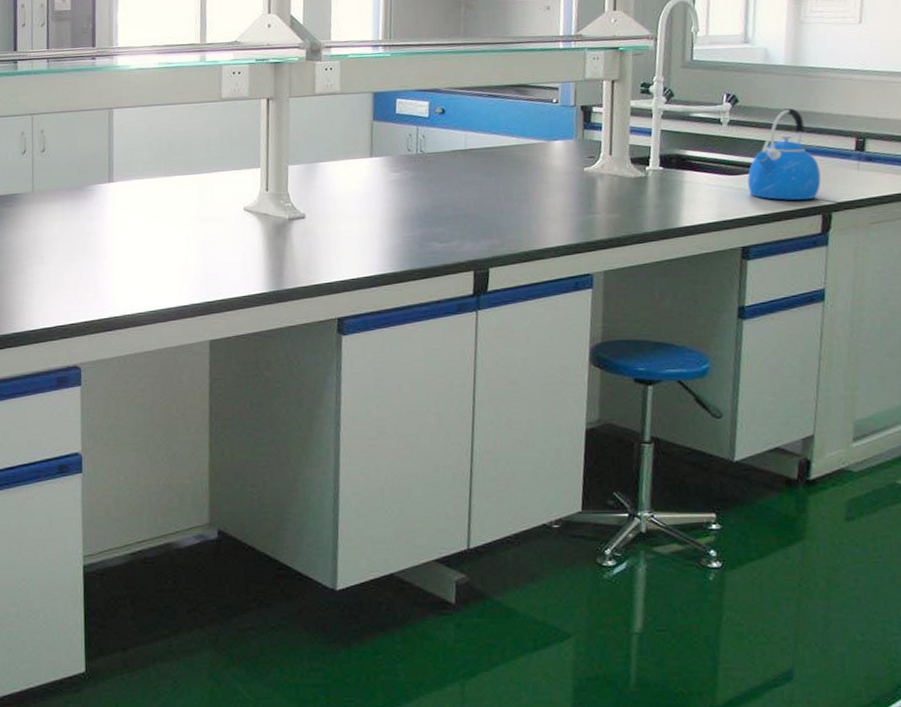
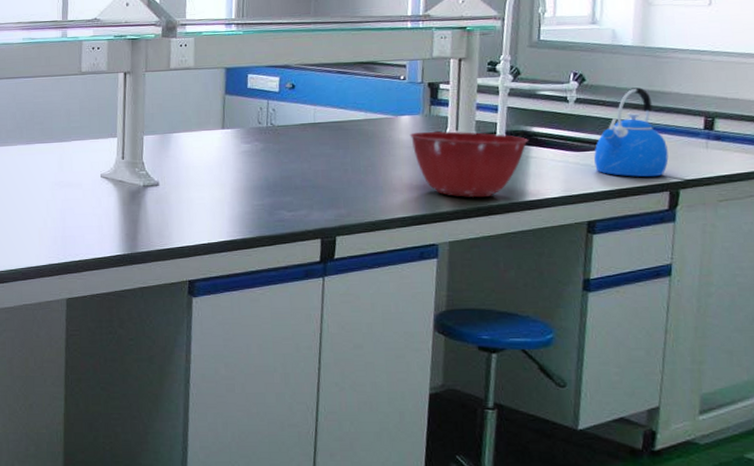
mixing bowl: none [562,156,682,225] -> present [409,131,528,198]

